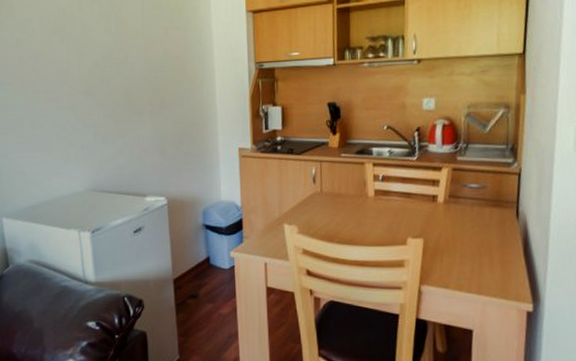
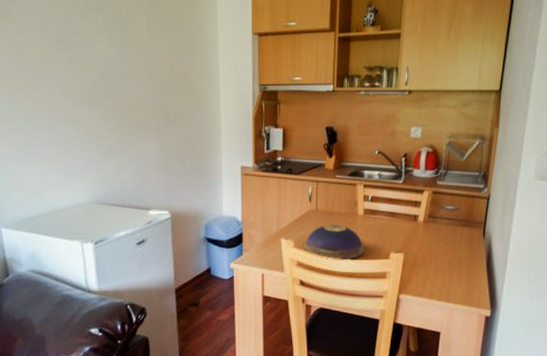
decorative bowl: none [310,207,377,247] -> present [304,224,364,260]

